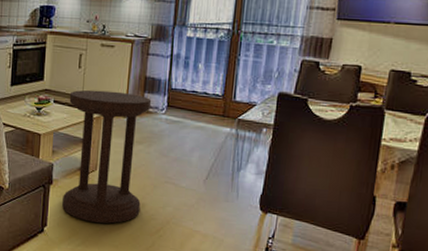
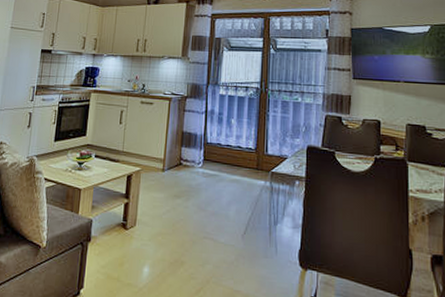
side table: present [62,89,152,224] -> none [100,144,189,284]

